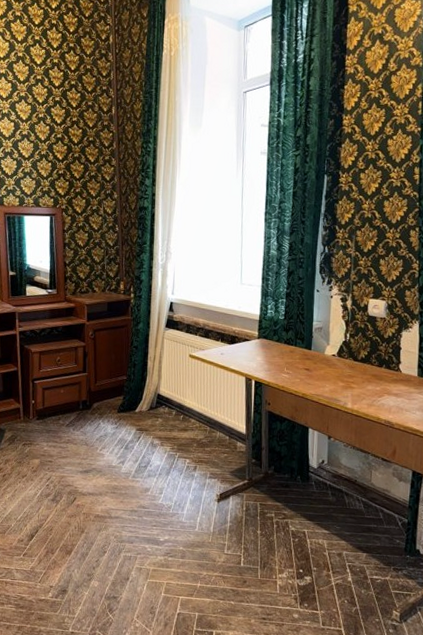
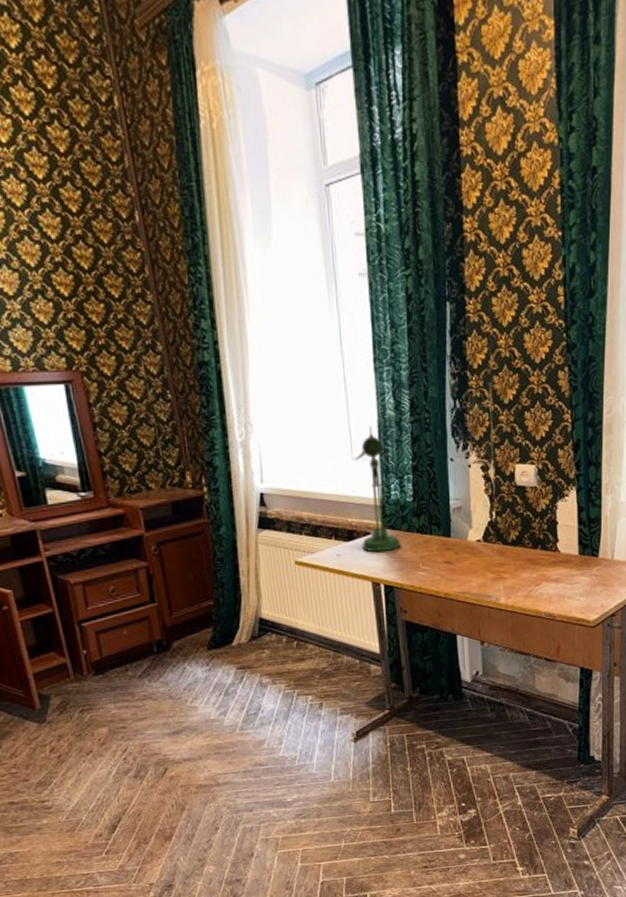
desk lamp: none [241,260,271,356] -> present [354,425,400,553]

